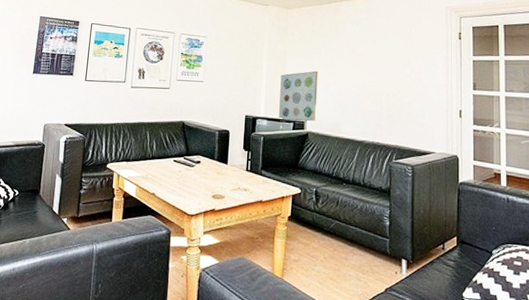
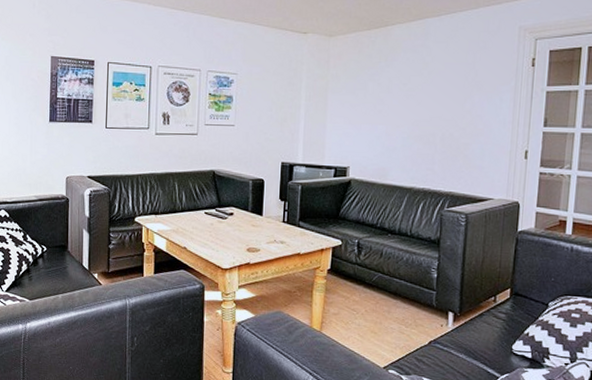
wall art: present [279,70,318,122] -> none [319,109,364,168]

